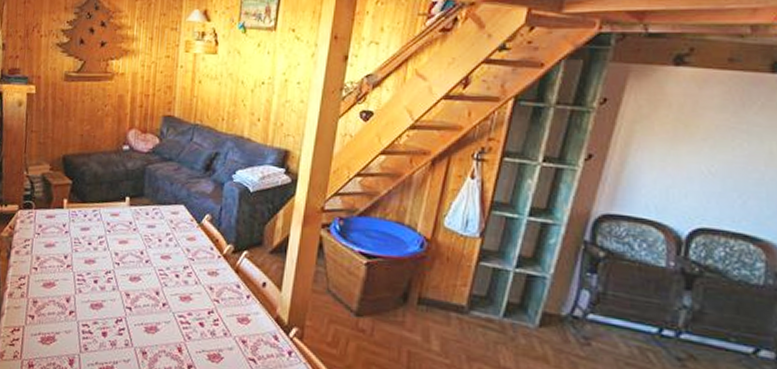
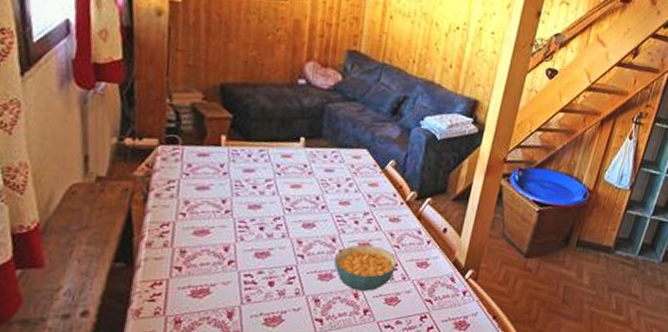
cereal bowl: none [158,298,217,346] -> present [334,245,397,291]

